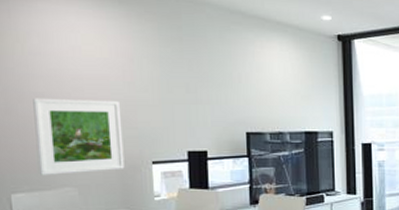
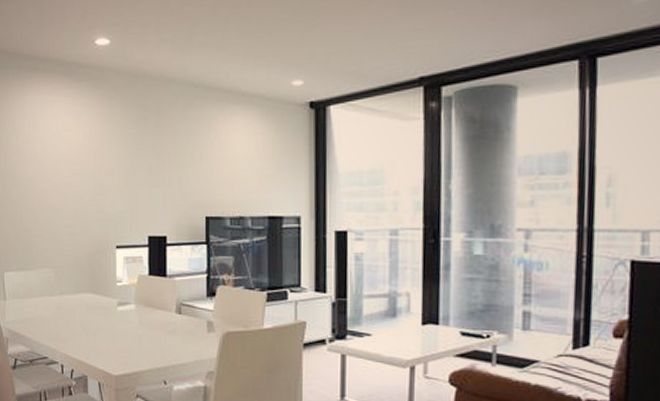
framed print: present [33,98,125,175] -> none [23,183,92,256]

